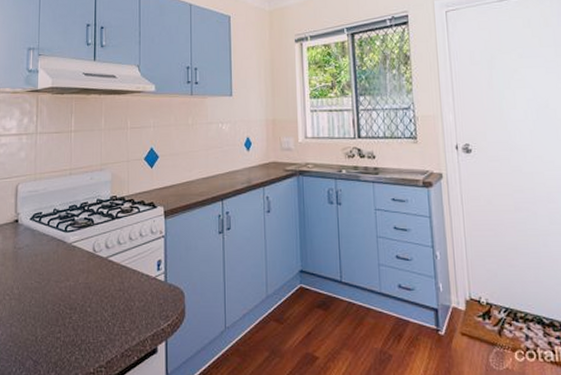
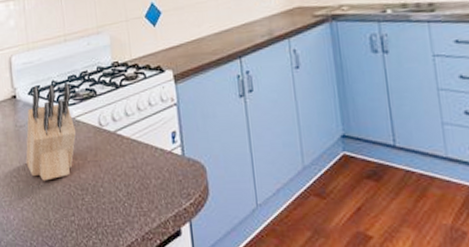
knife block: none [20,213,71,299] -> present [26,84,76,181]

